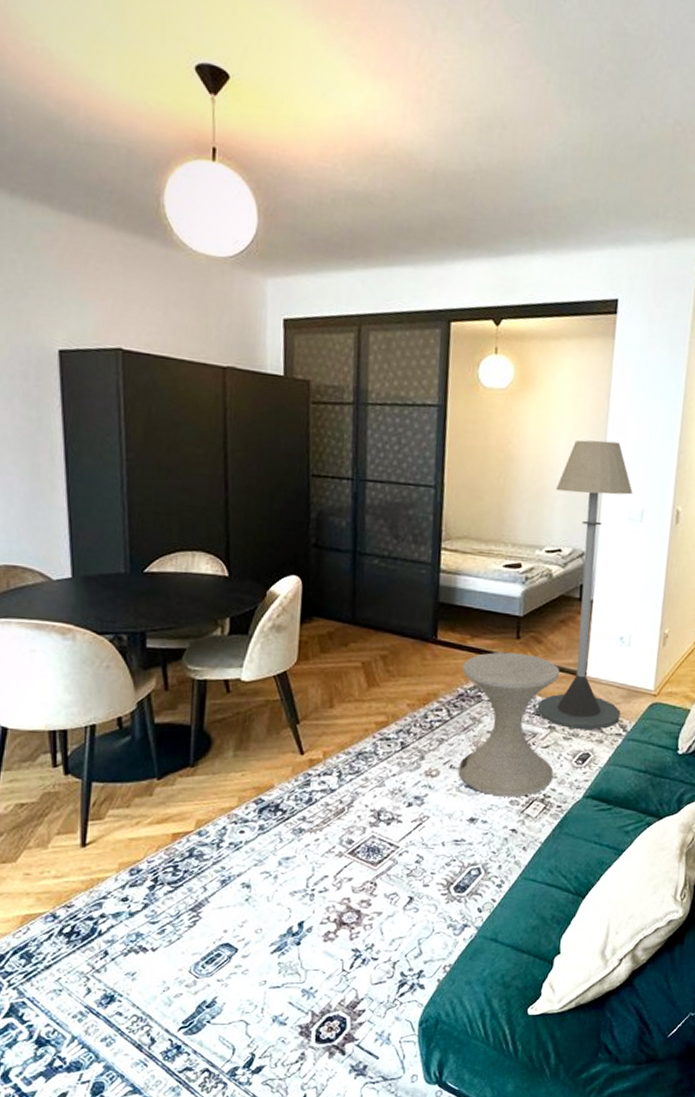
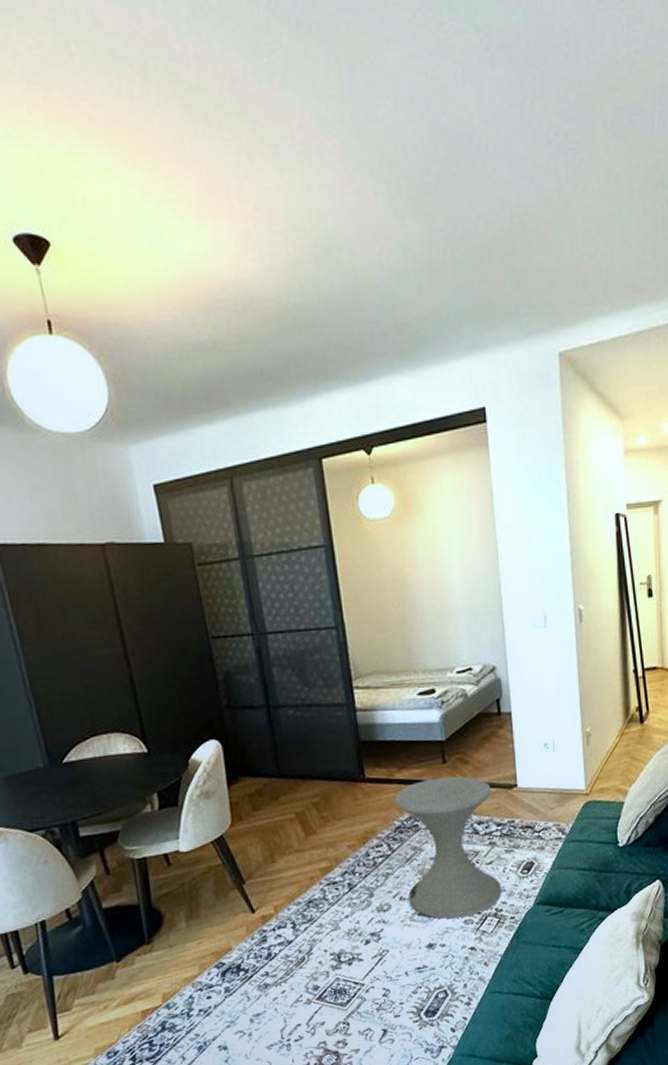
floor lamp: present [537,440,633,731] -> none [455,551,557,841]

